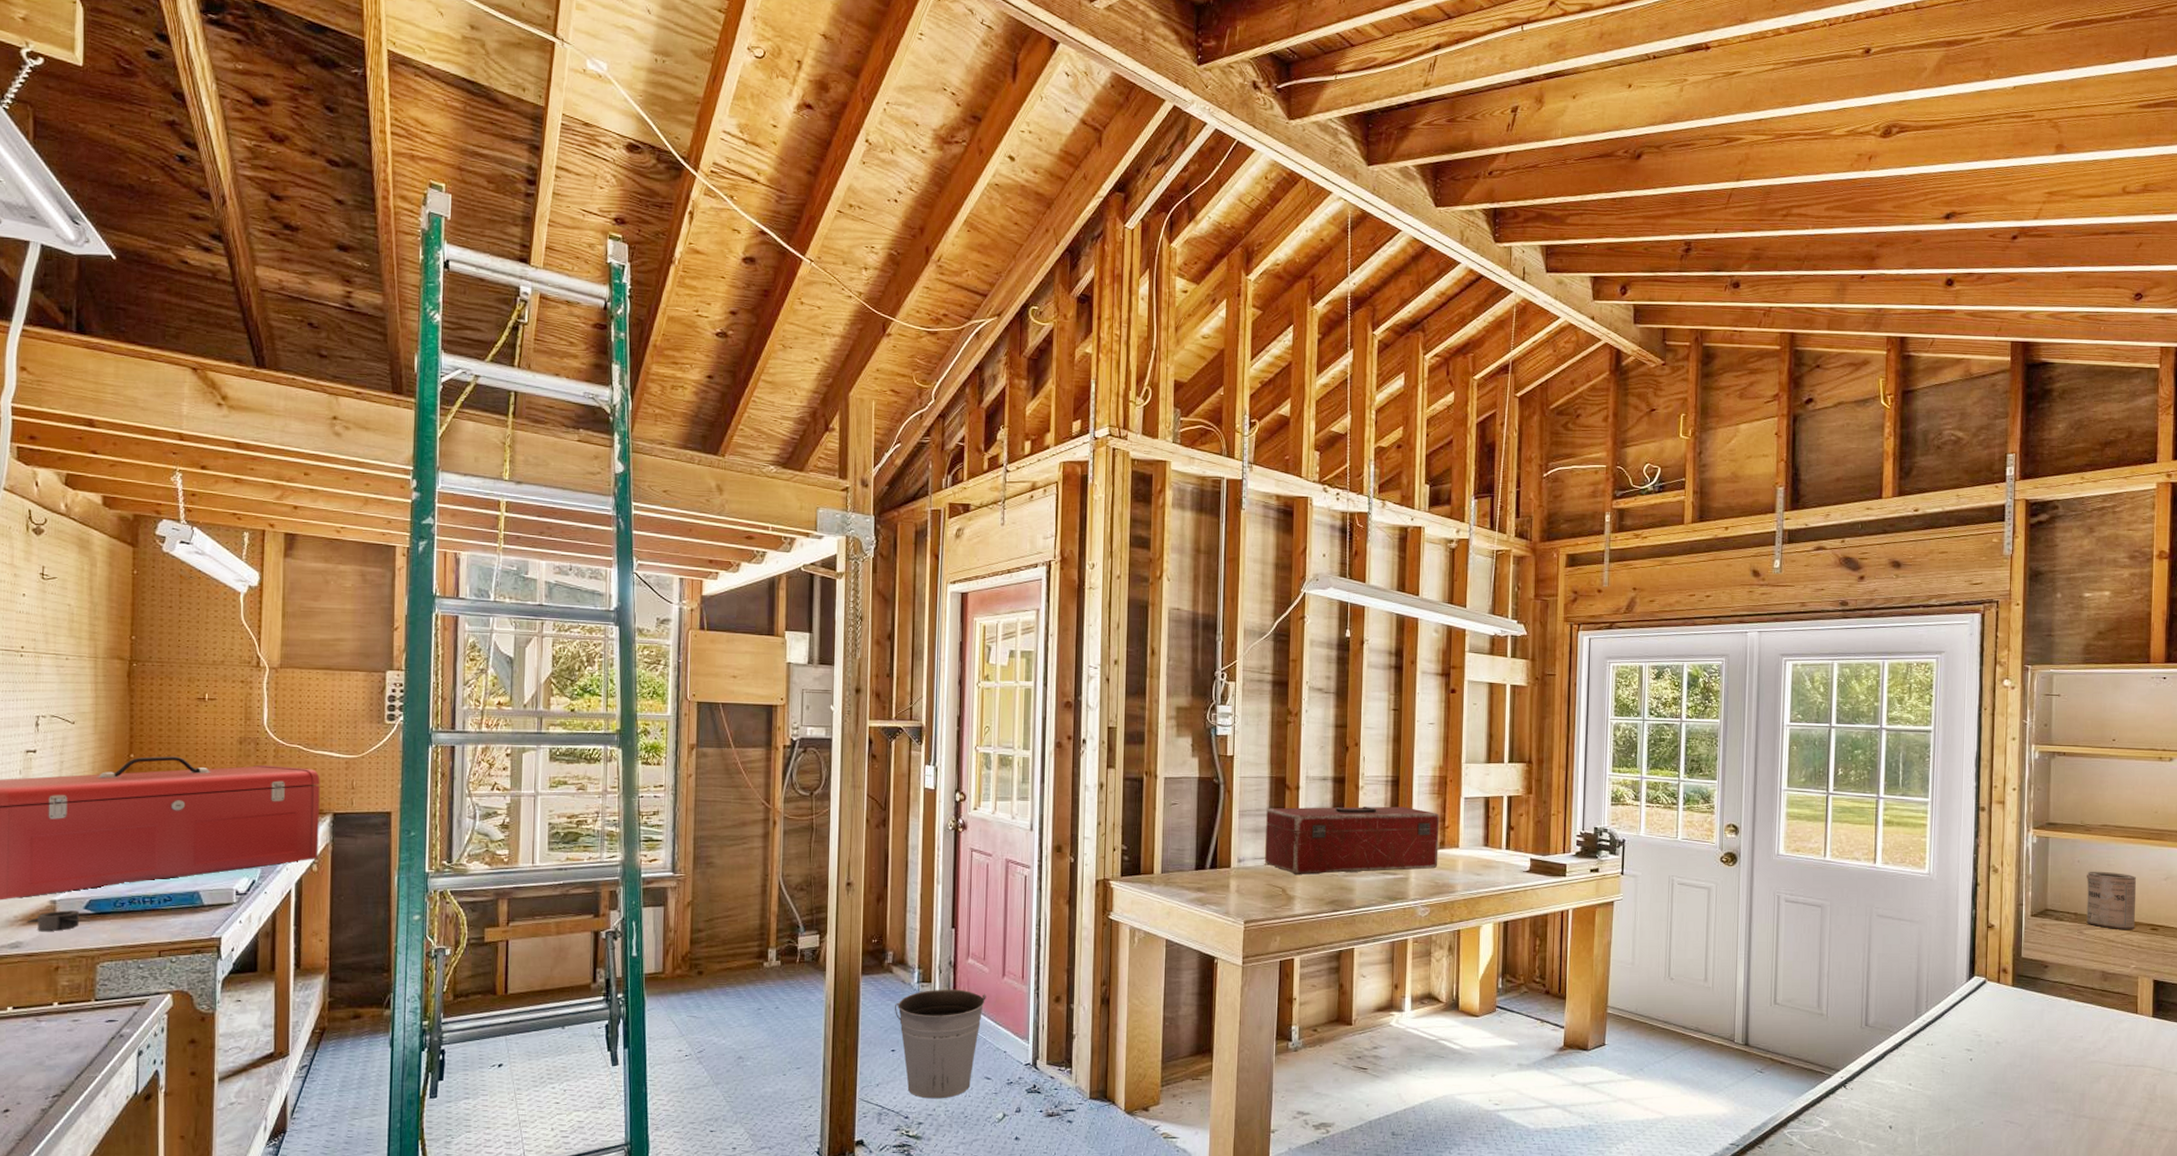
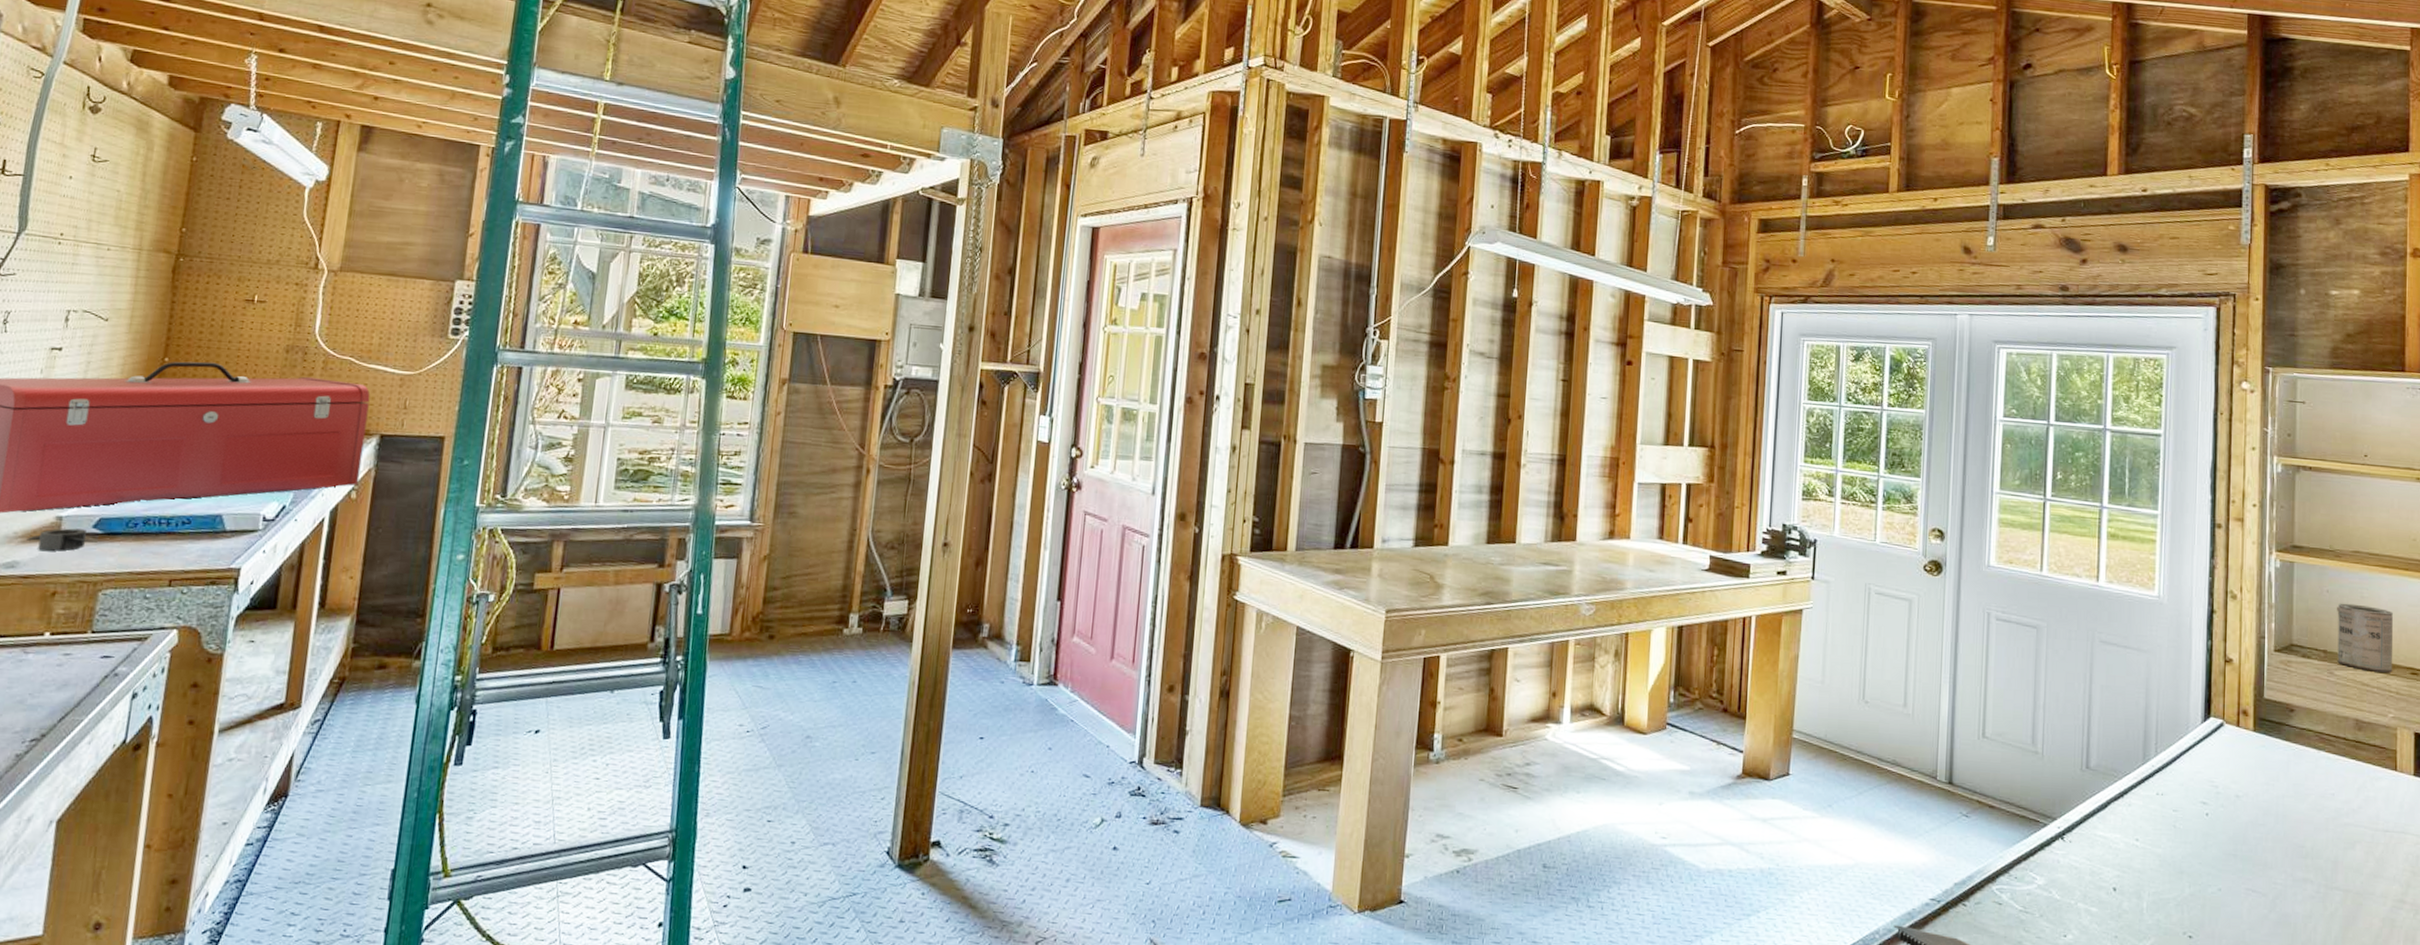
bucket: present [895,989,986,1099] -> none [986,670,1091,798]
toolbox: present [1265,806,1440,875] -> none [1412,483,1610,562]

